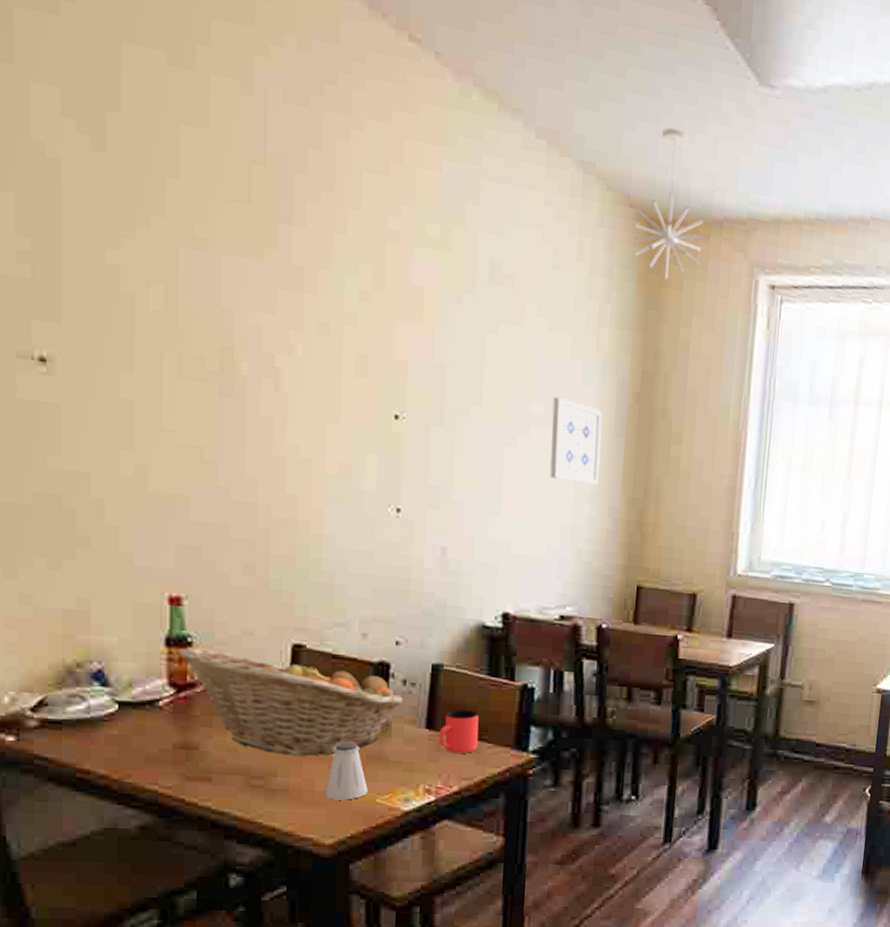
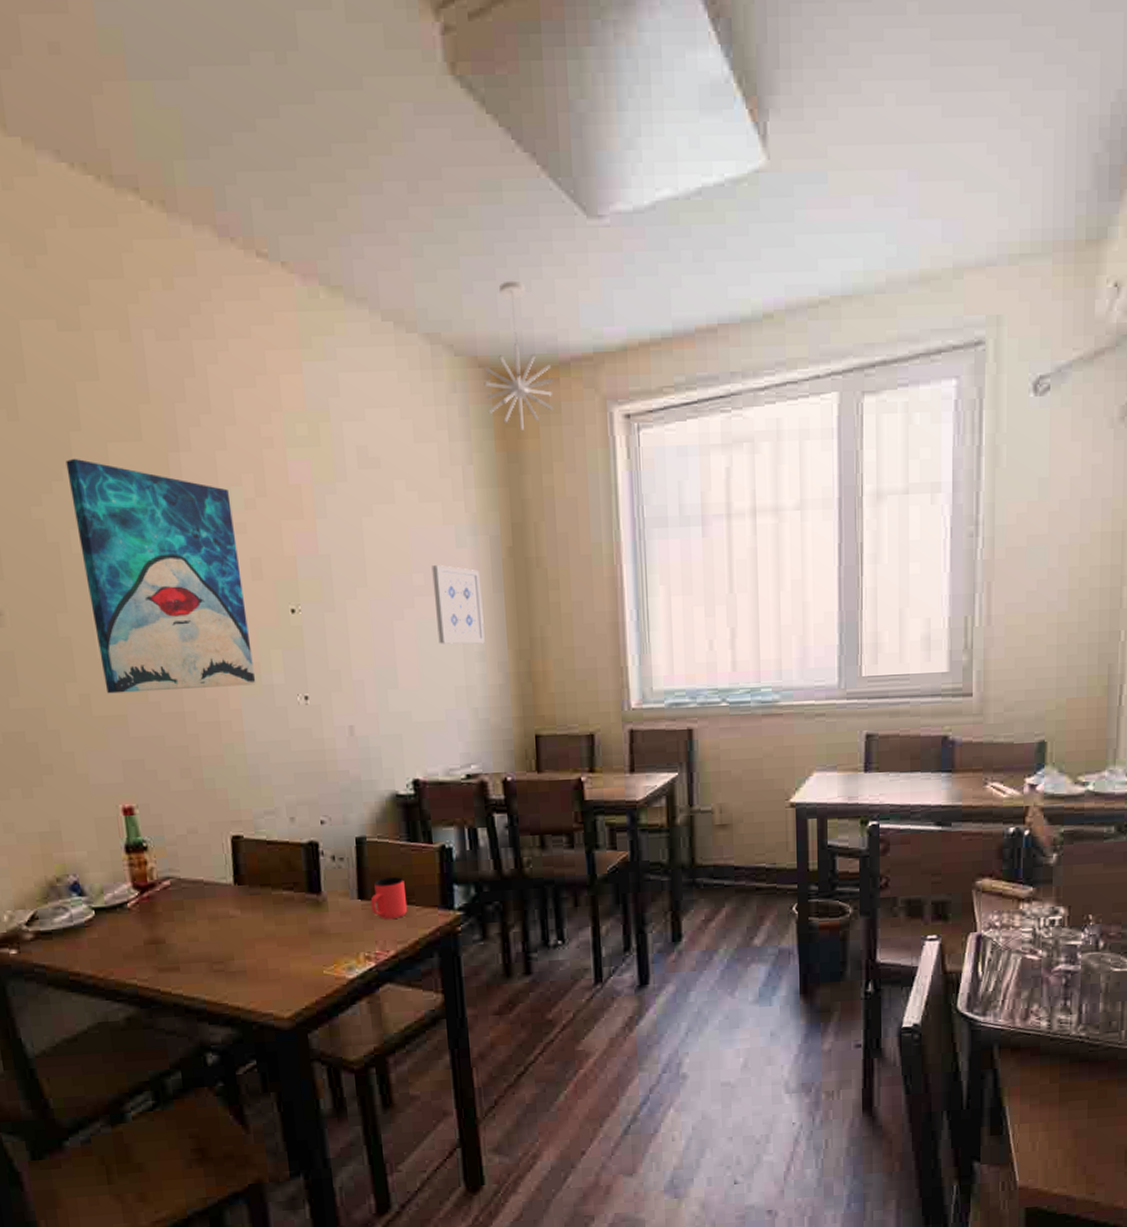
wall art: none [156,206,345,488] -> present [66,458,256,694]
fruit basket: present [177,646,404,756] -> none [136,844,335,939]
saltshaker: present [324,741,368,800] -> none [277,919,315,976]

